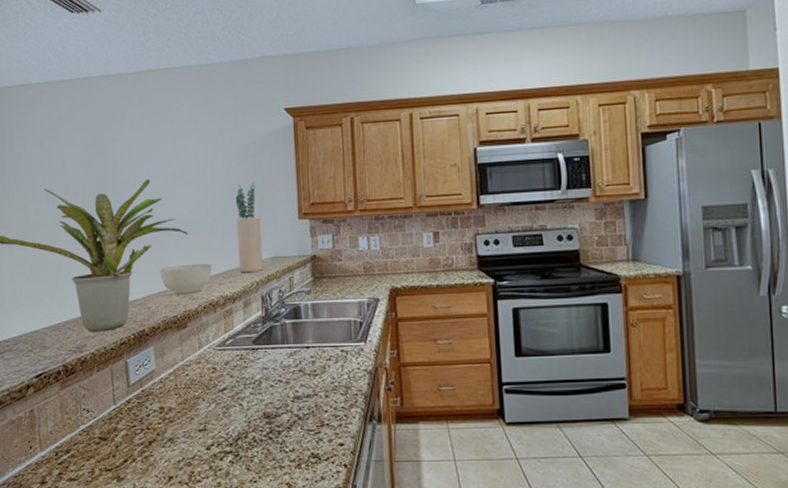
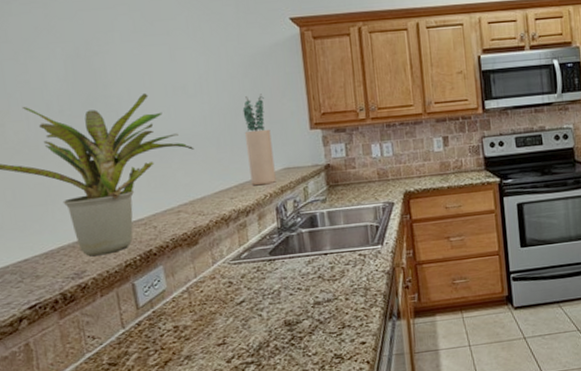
bowl: present [160,263,212,295] -> none [165,177,222,212]

